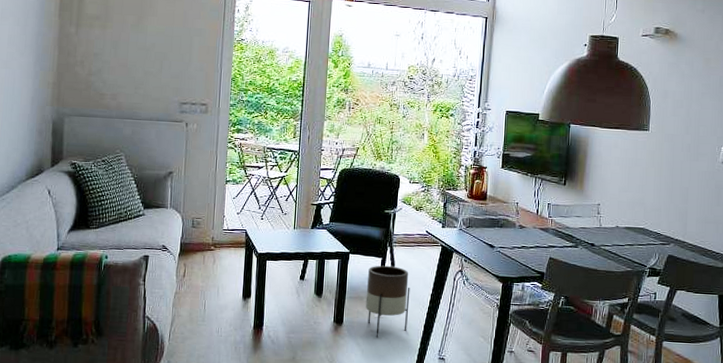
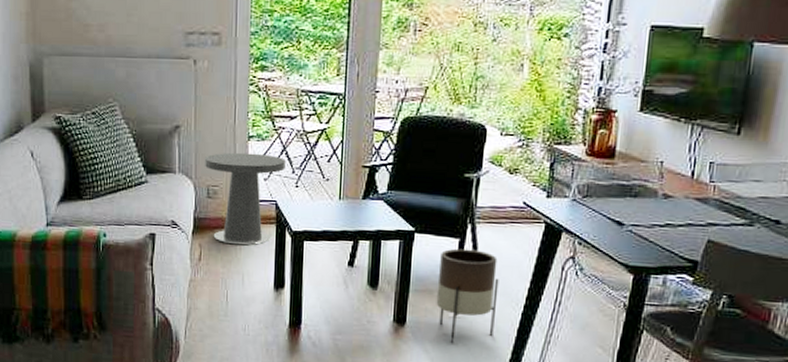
side table: none [190,193,254,264] -> present [204,152,286,245]

